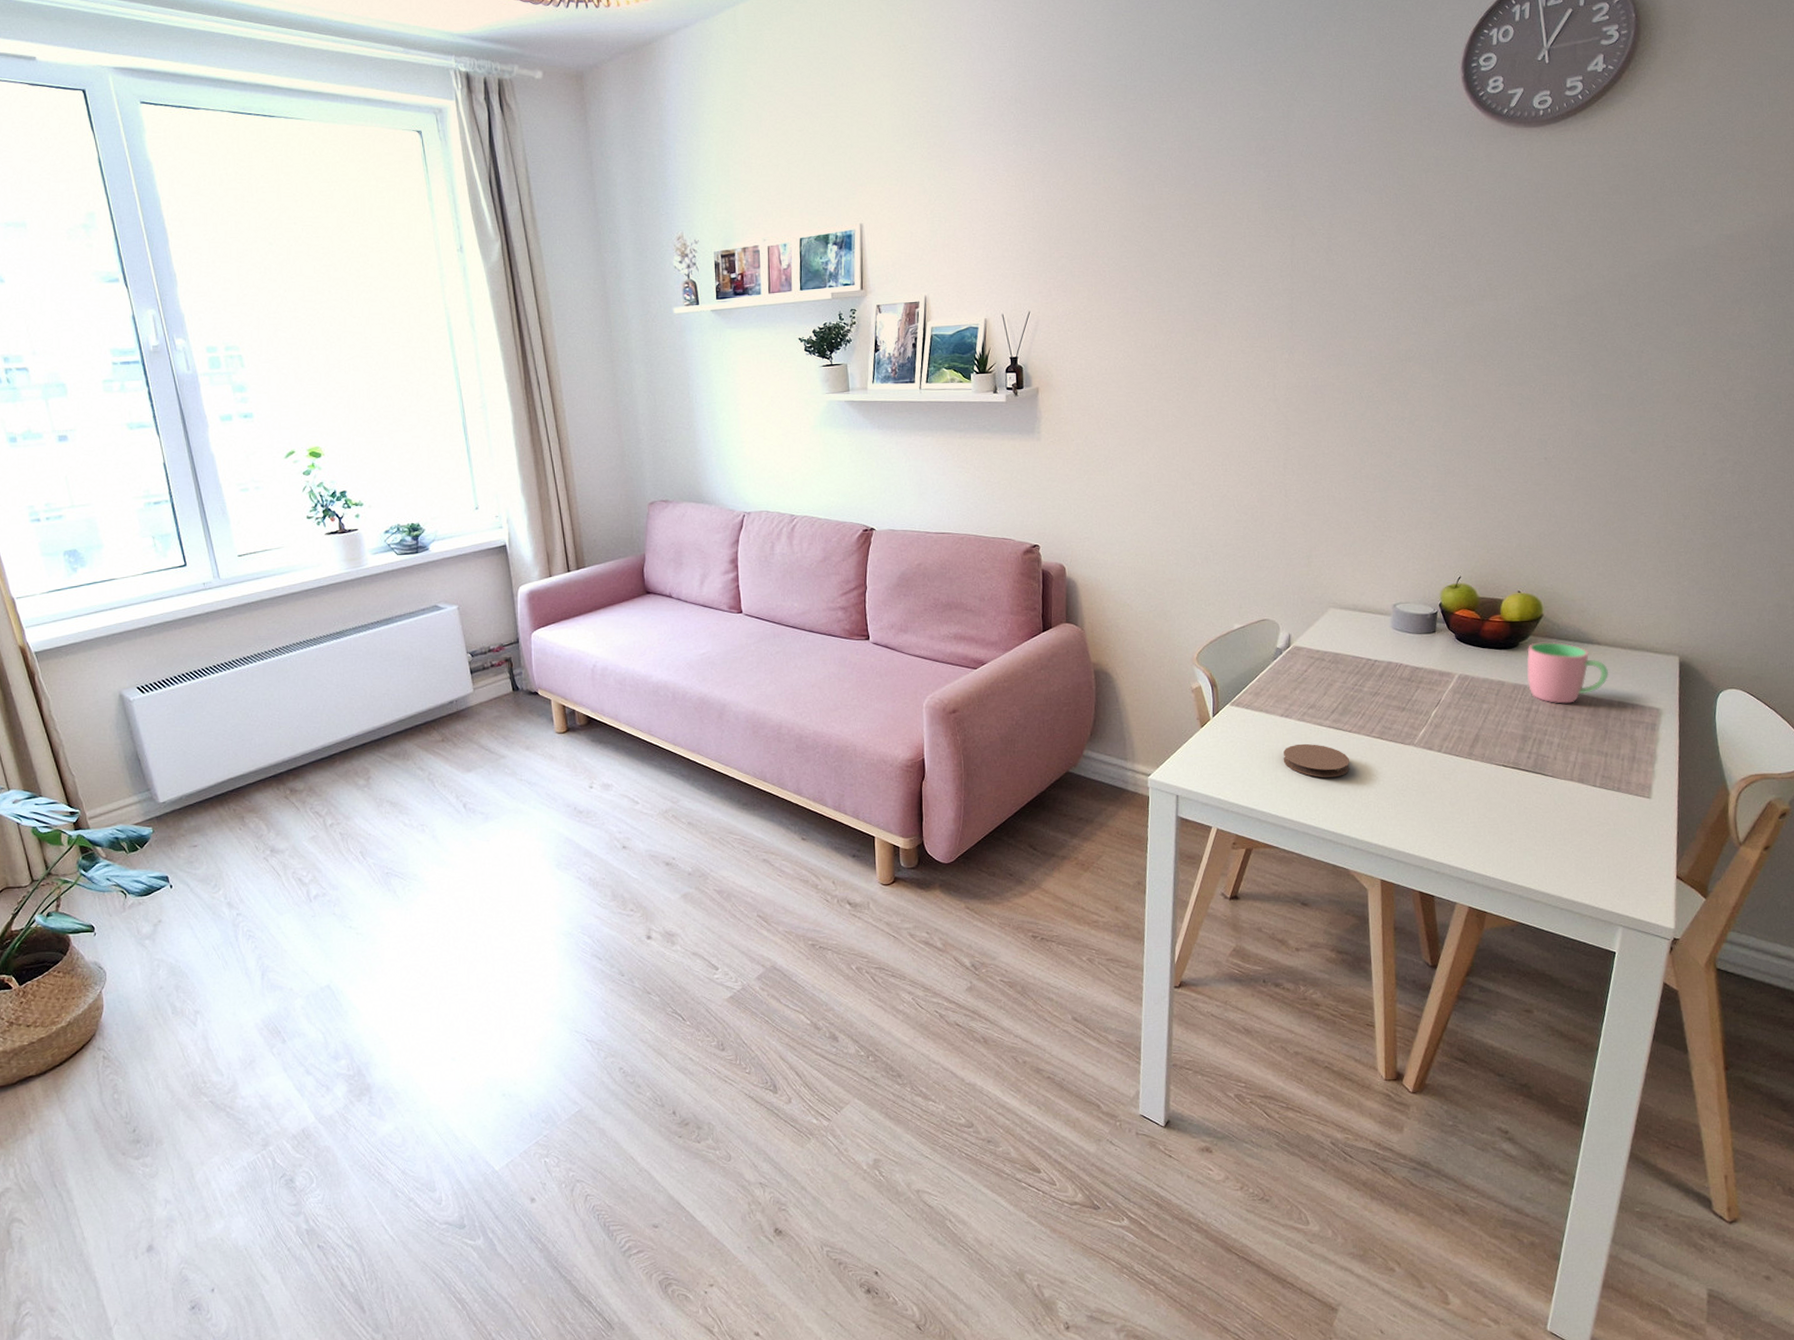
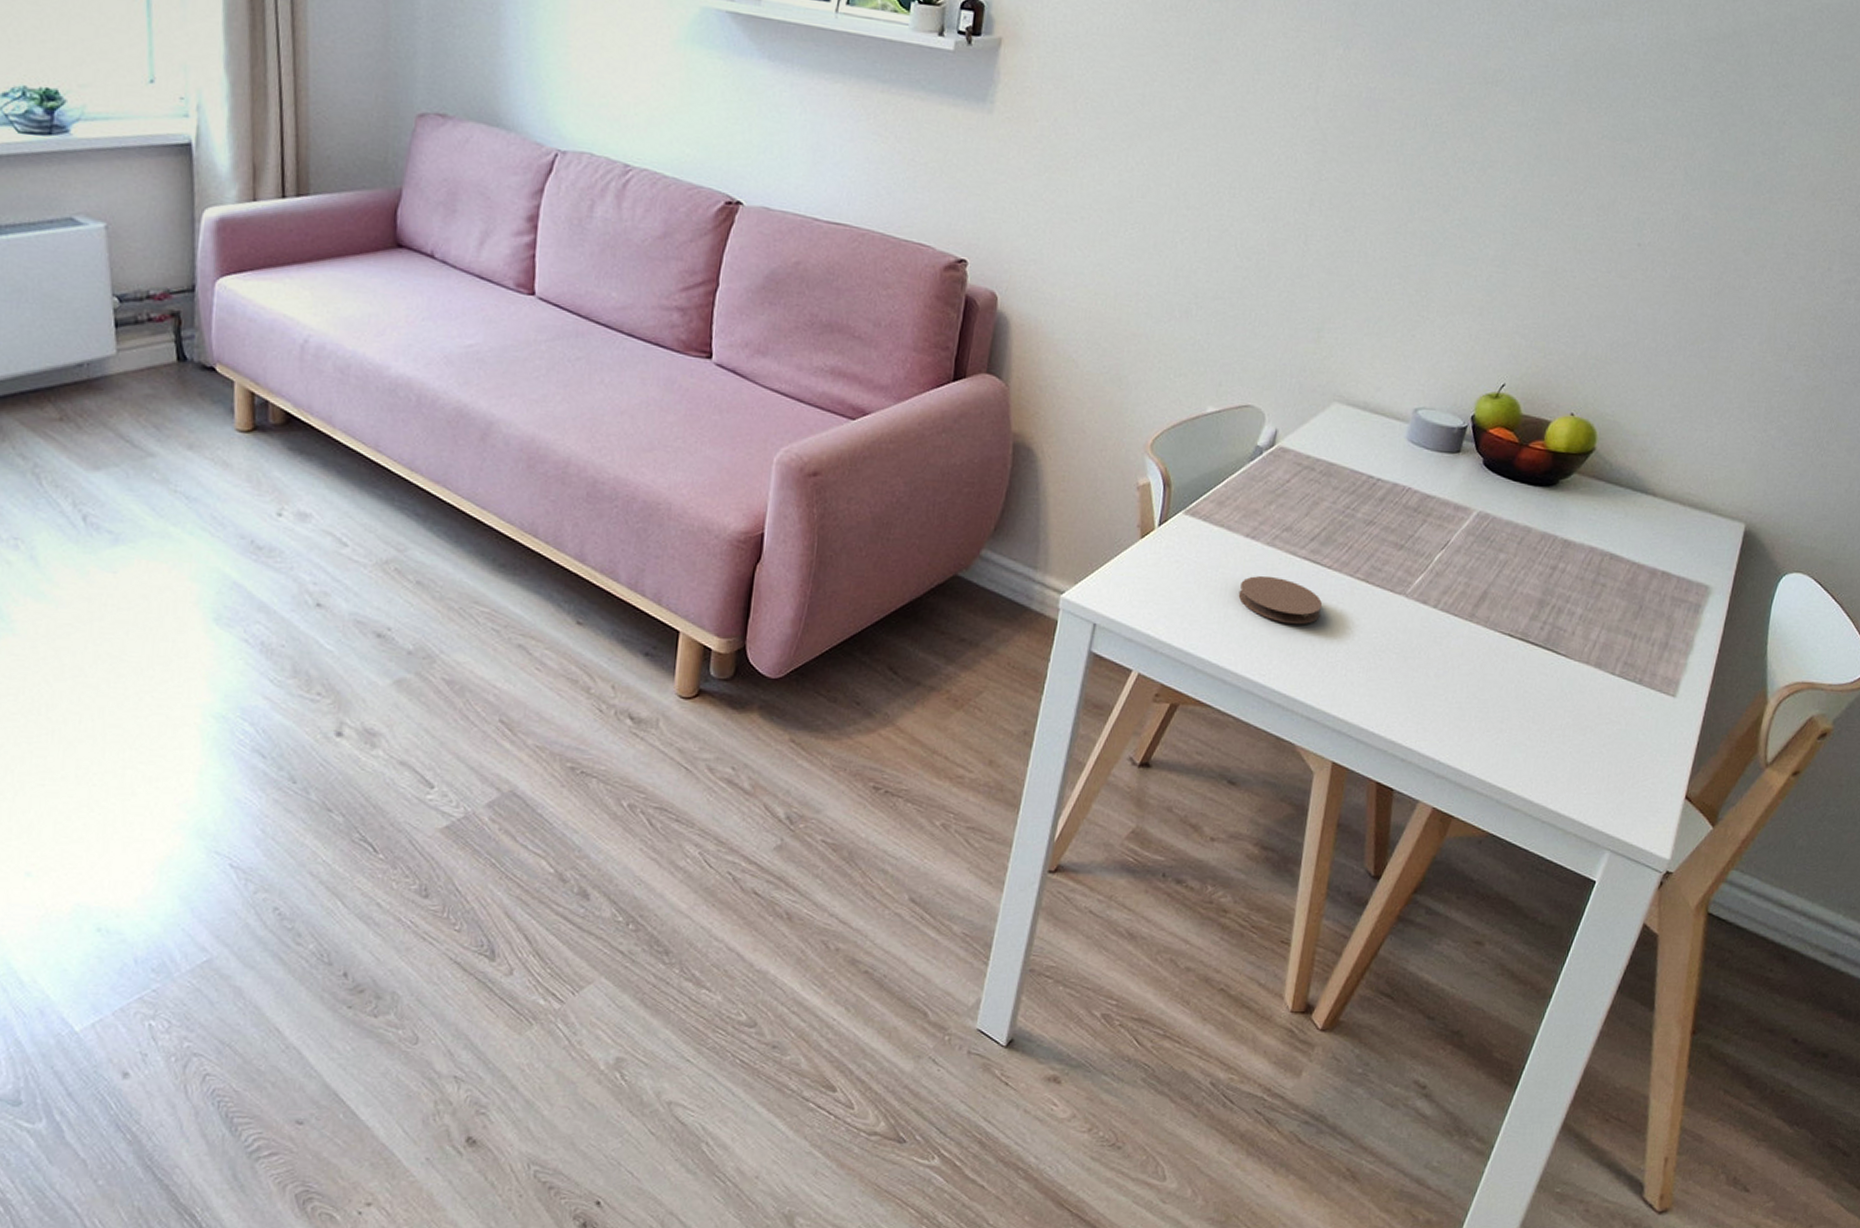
cup: present [1527,641,1609,704] -> none [1559,483,1660,566]

